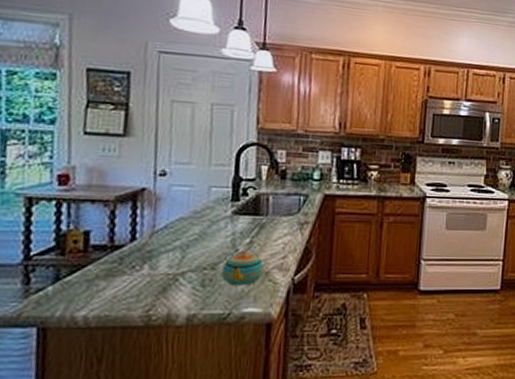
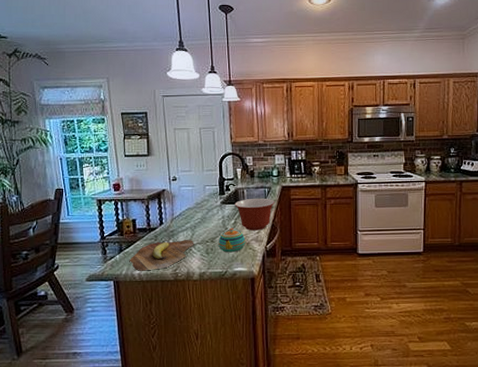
cutting board: none [70,265,184,312] -> present [129,240,194,271]
mixing bowl: none [253,208,312,255] -> present [234,198,275,231]

